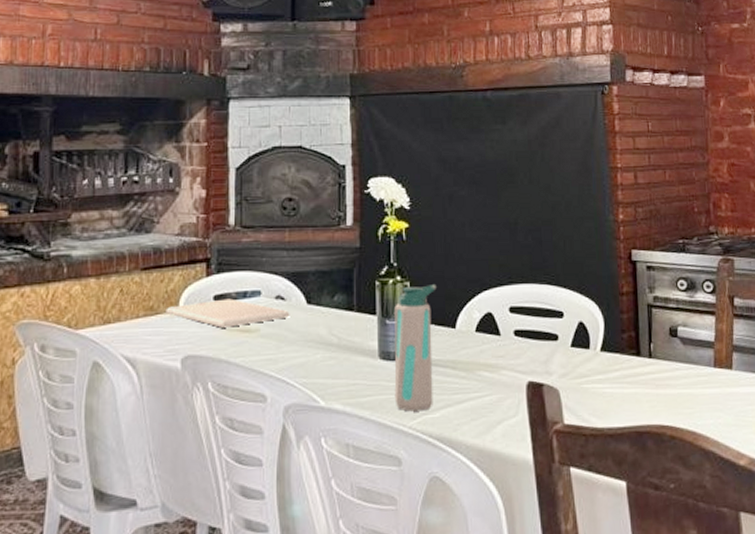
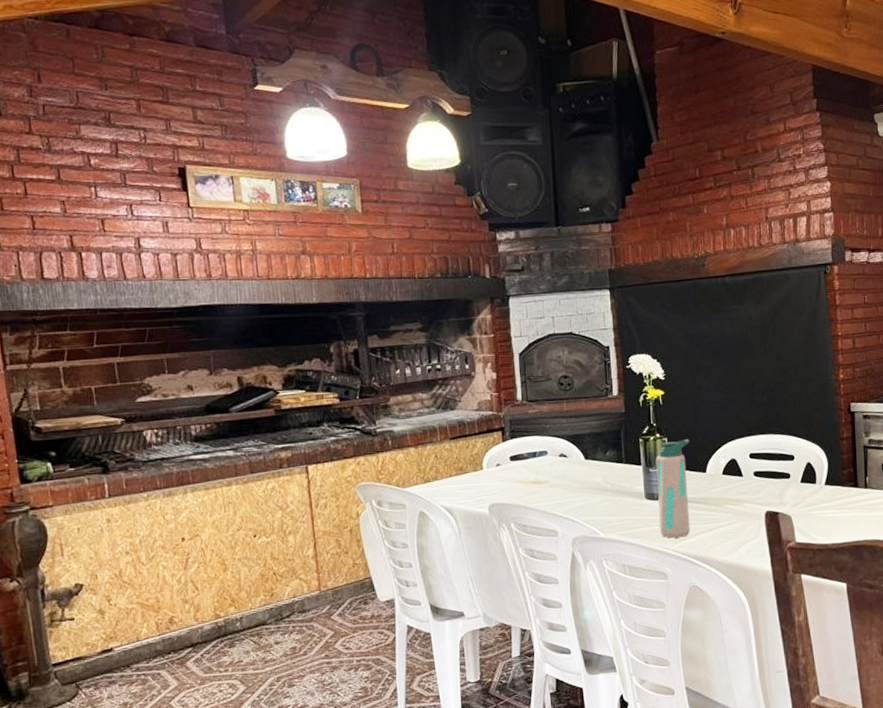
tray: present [165,298,290,328] -> none [472,458,572,481]

